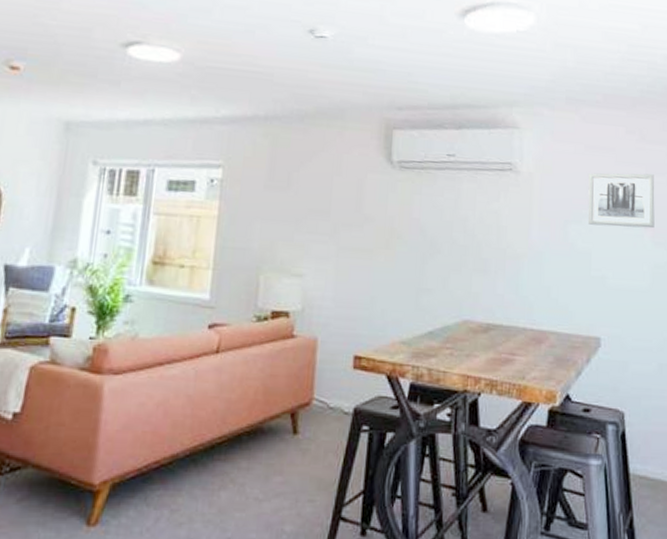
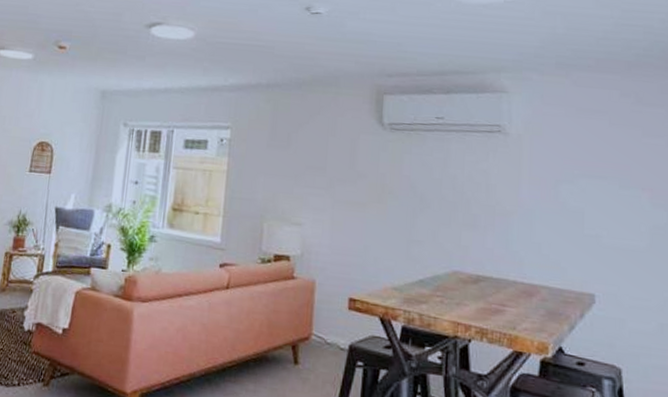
wall art: present [587,173,655,229] -> none [580,134,653,190]

